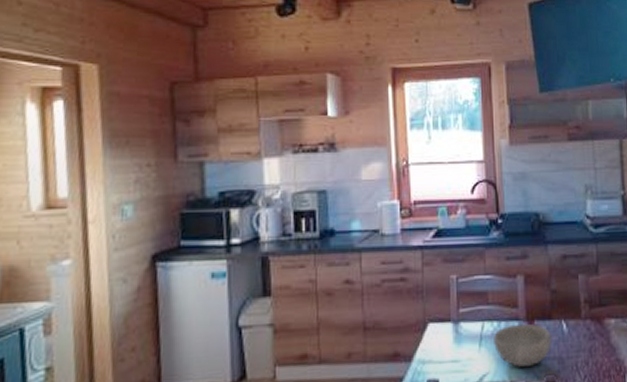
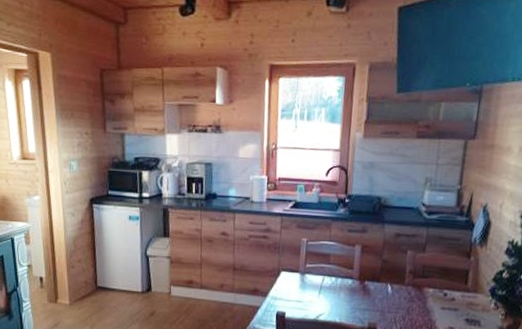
bowl: present [494,323,552,367] -> none [330,282,378,314]

